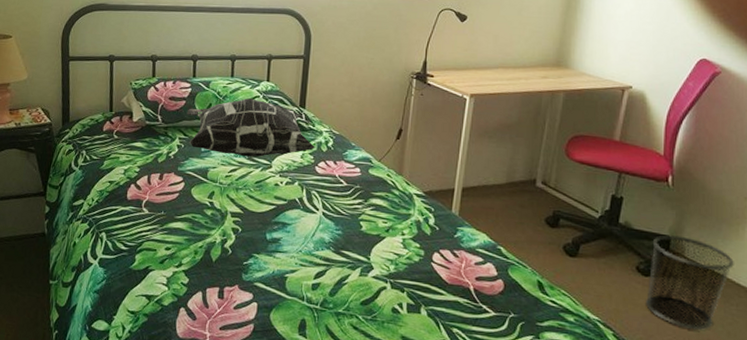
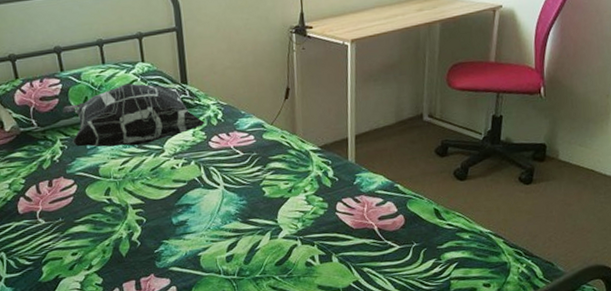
waste bin: present [646,235,734,330] -> none [529,141,601,223]

